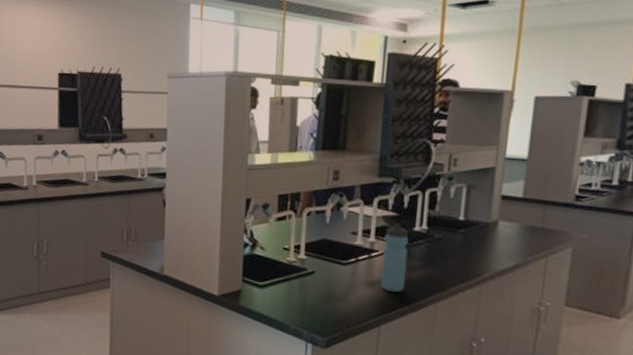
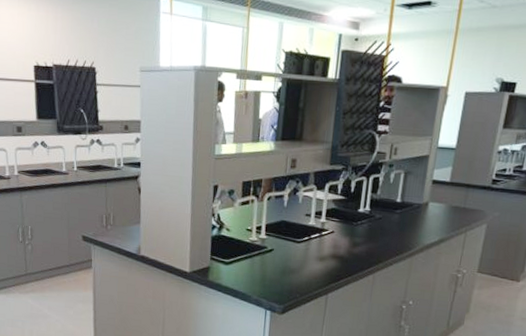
water bottle: present [380,223,409,292] -> none [329,206,354,265]

